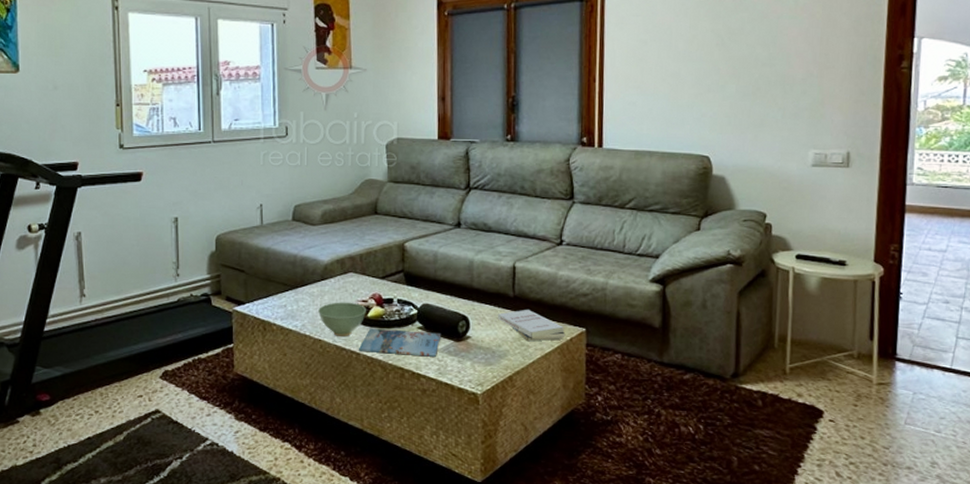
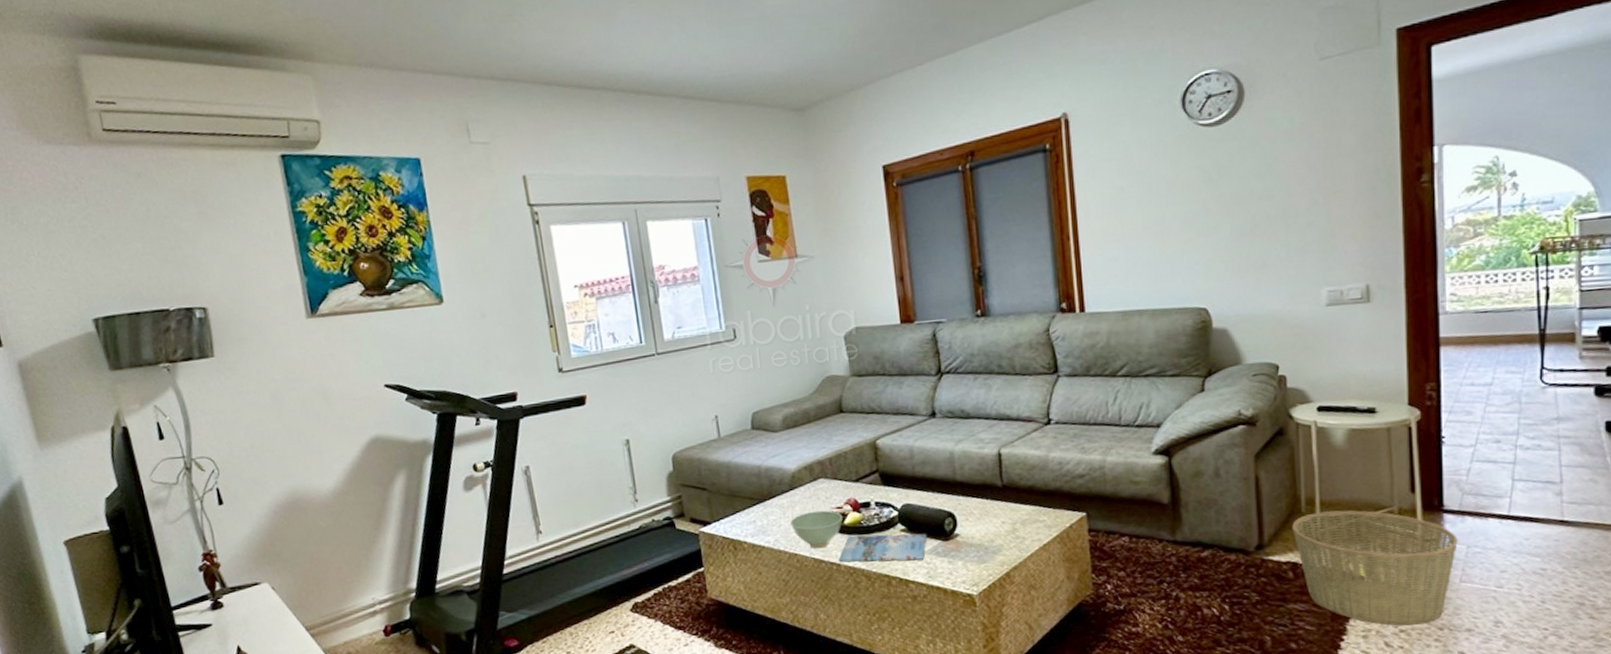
books: present [497,310,566,342] -> none [986,499,1064,533]
basket: none [765,349,906,459] -> present [1292,510,1458,626]

